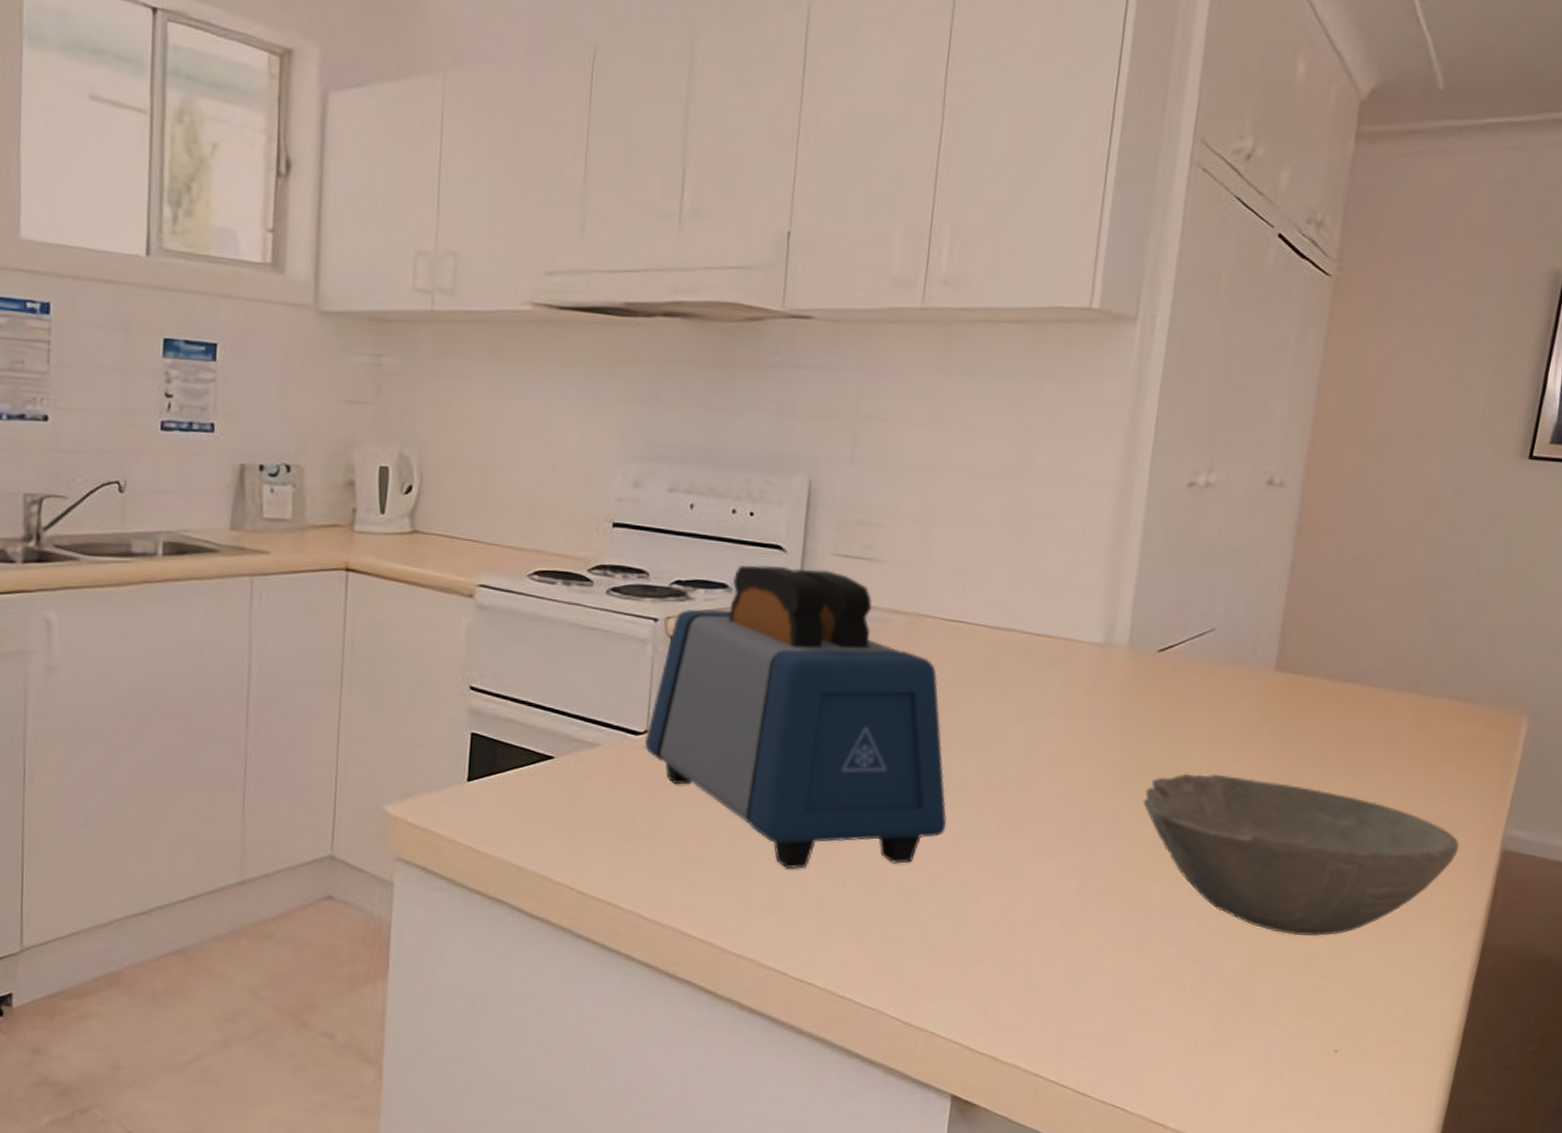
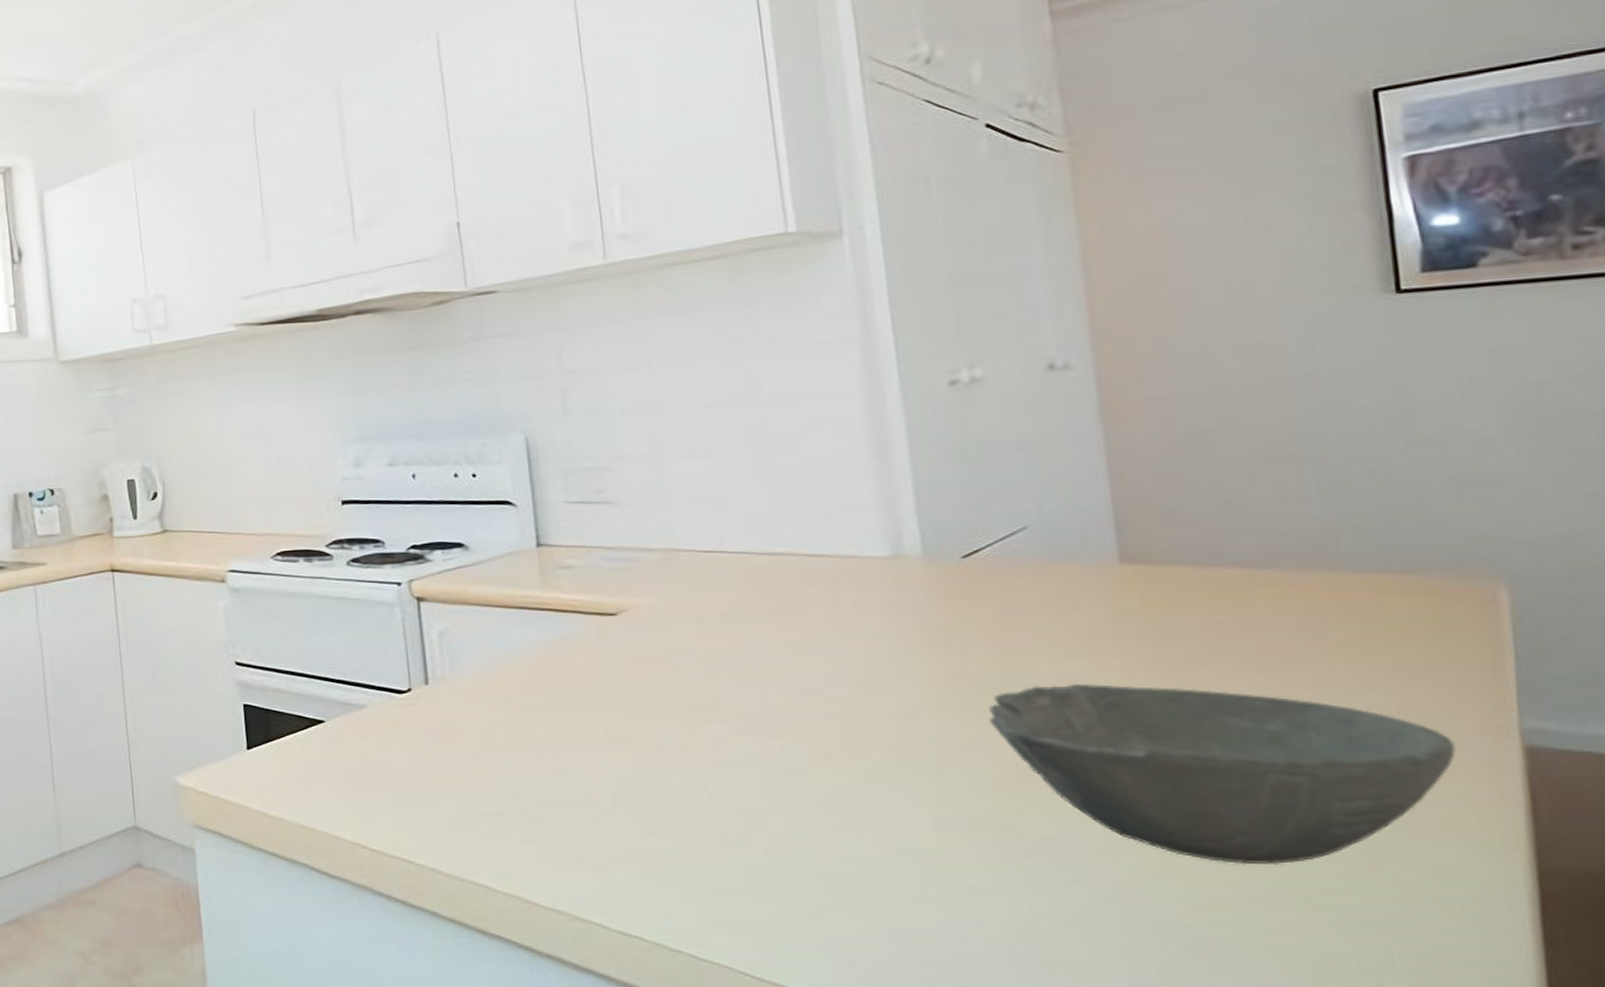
toaster: present [645,564,947,870] -> none [409,518,754,817]

